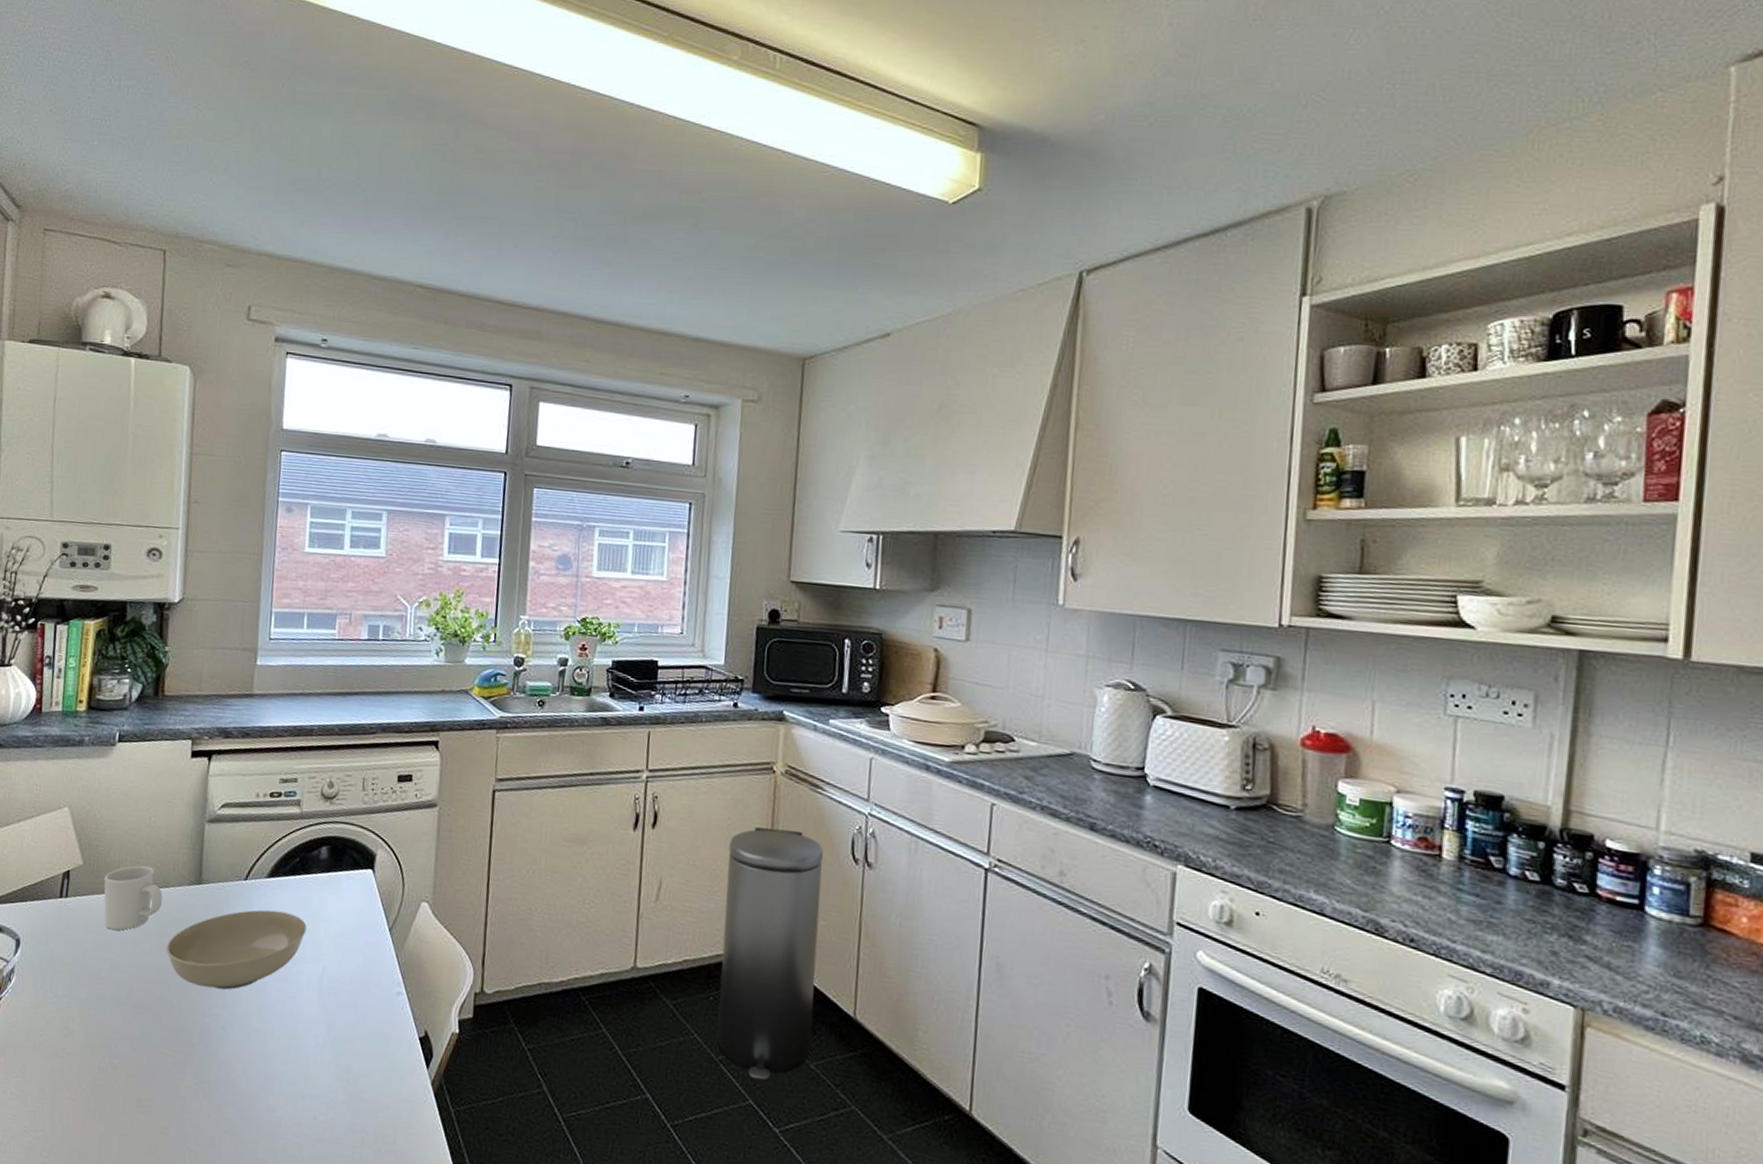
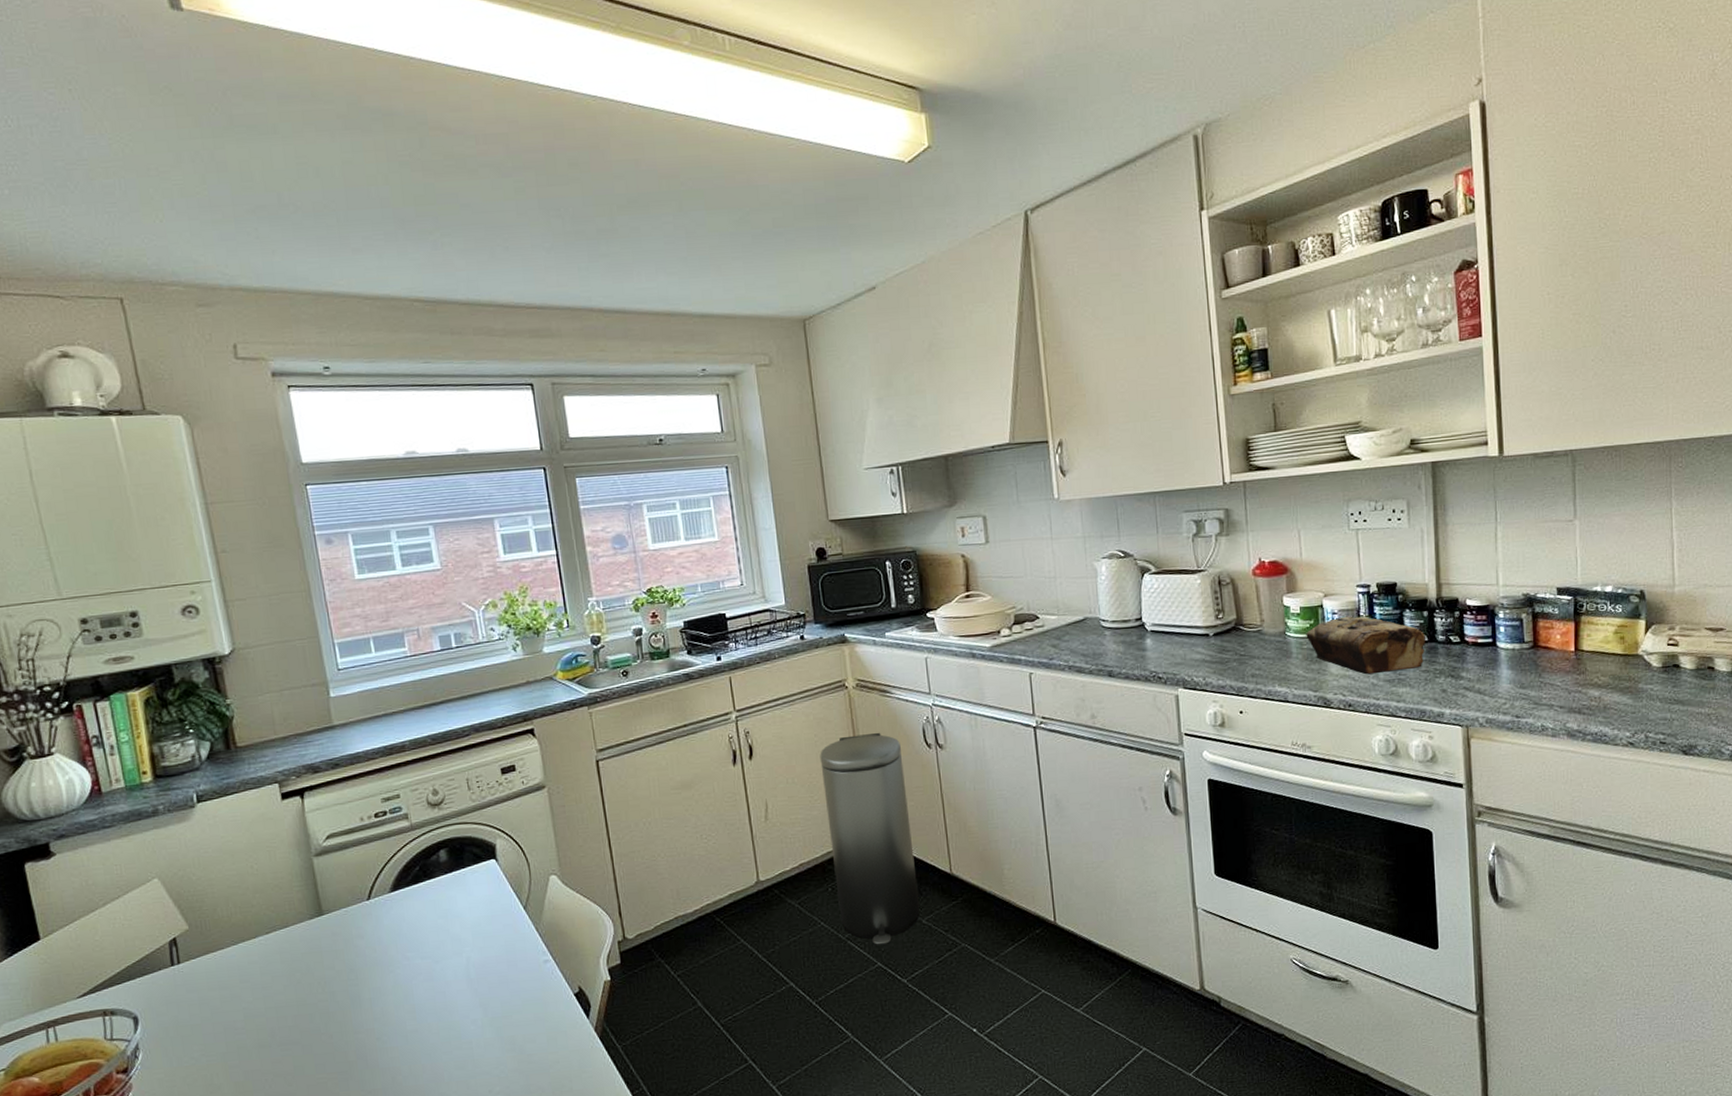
mug: present [104,865,163,931] -> none [216,912,286,982]
bowl: present [166,910,307,990] -> none [300,918,442,1009]
bread loaf: none [1363,823,1537,915] -> present [1306,616,1425,675]

